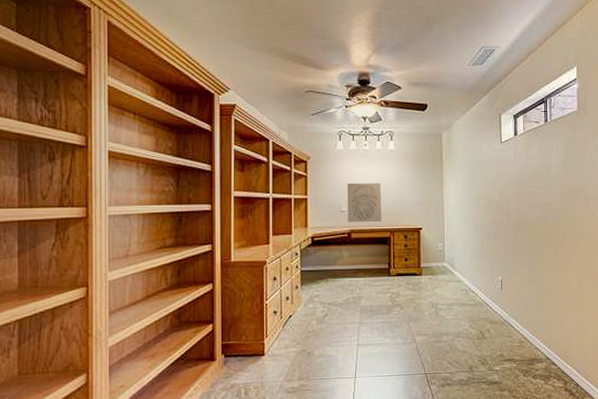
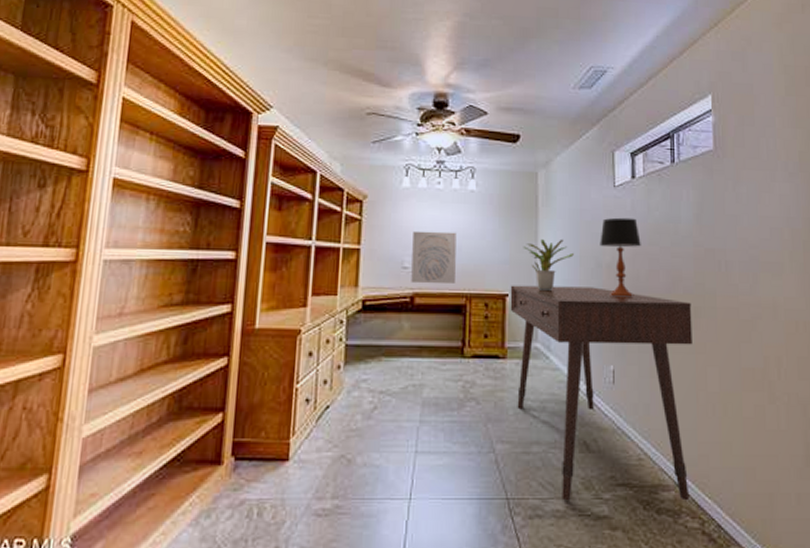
desk: none [423,220,559,373] -> present [510,285,692,501]
potted plant: none [432,184,471,225] -> present [523,239,574,292]
table lamp: none [490,166,522,227] -> present [600,217,641,298]

